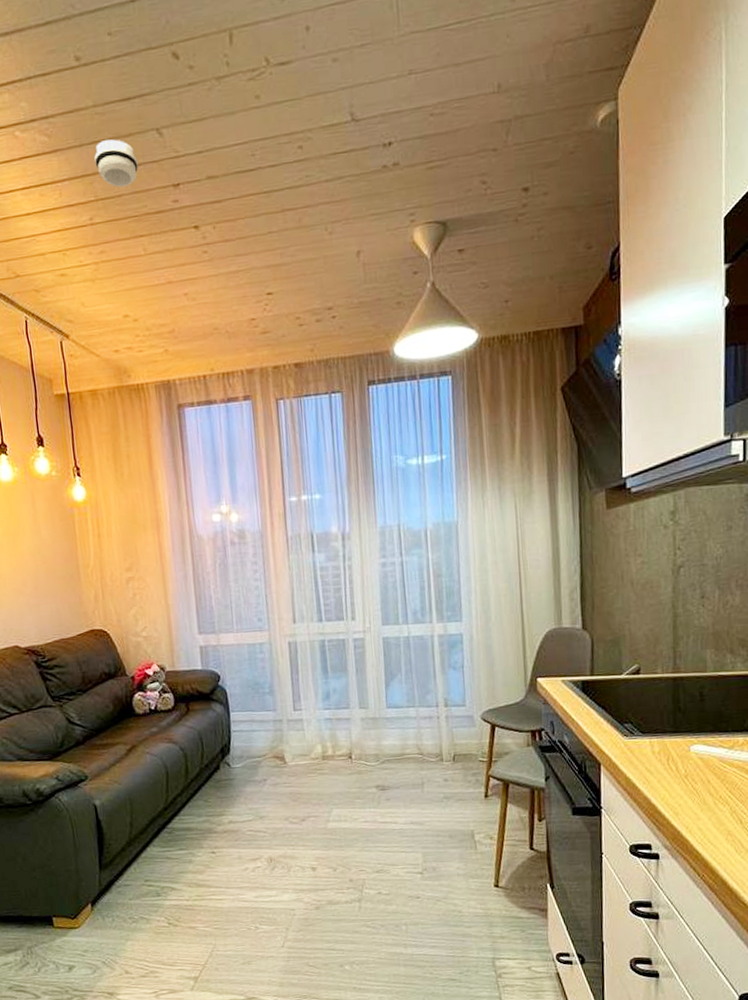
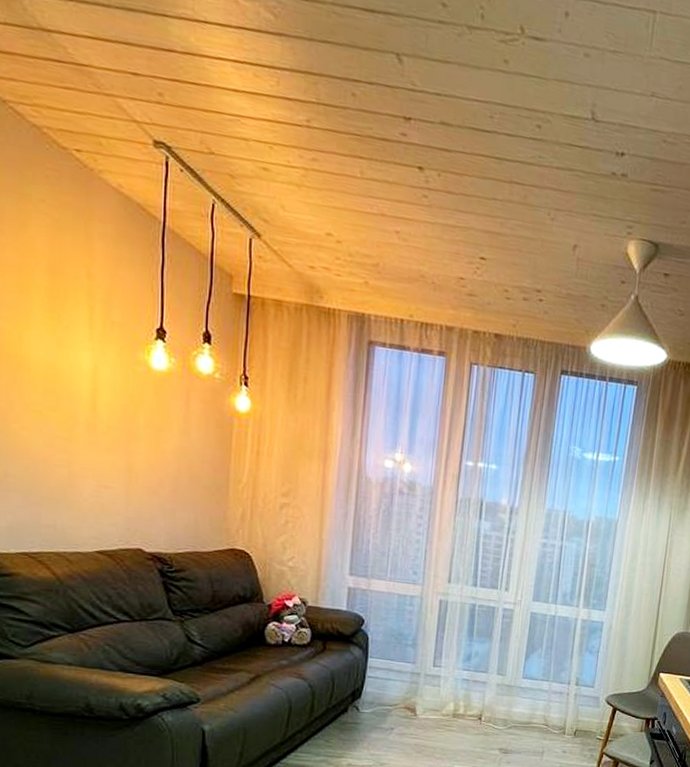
smoke detector: present [94,139,139,188] -> none [323,43,372,102]

